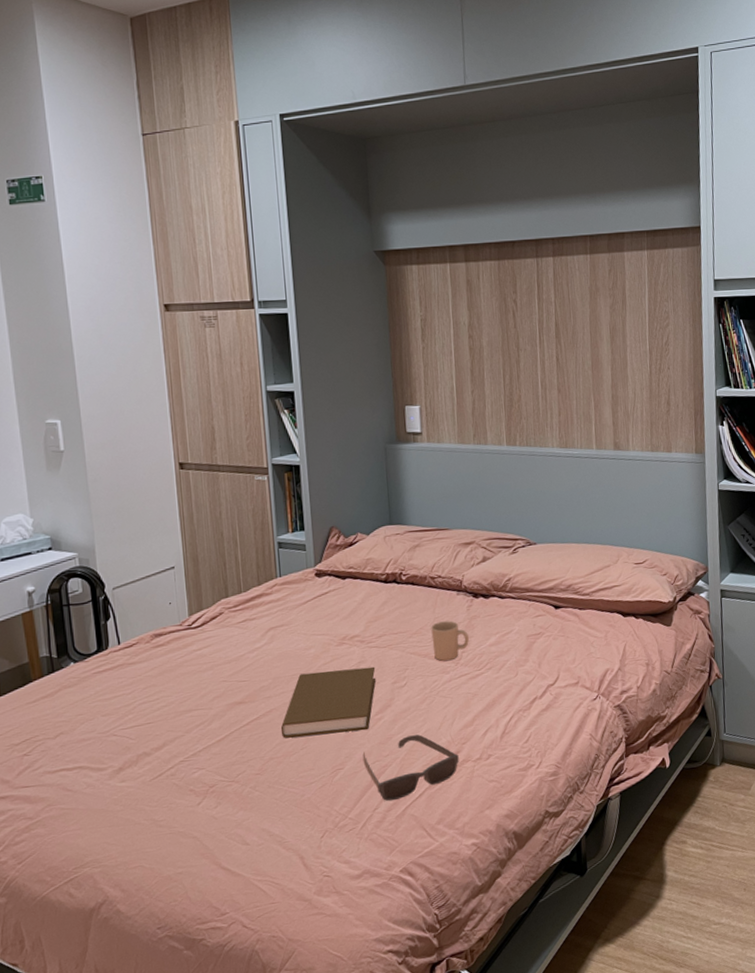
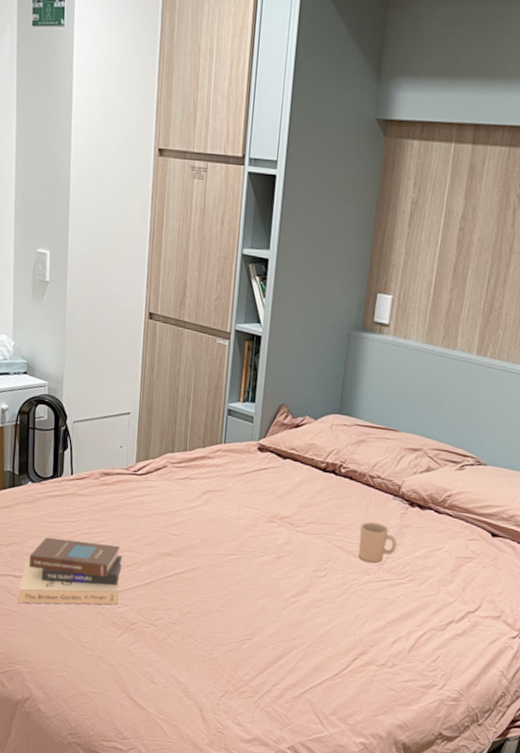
books: none [74,707,192,798] -> present [18,537,123,605]
book: present [280,666,377,739] -> none [201,541,299,610]
glasses: present [362,734,459,801] -> none [271,625,364,682]

